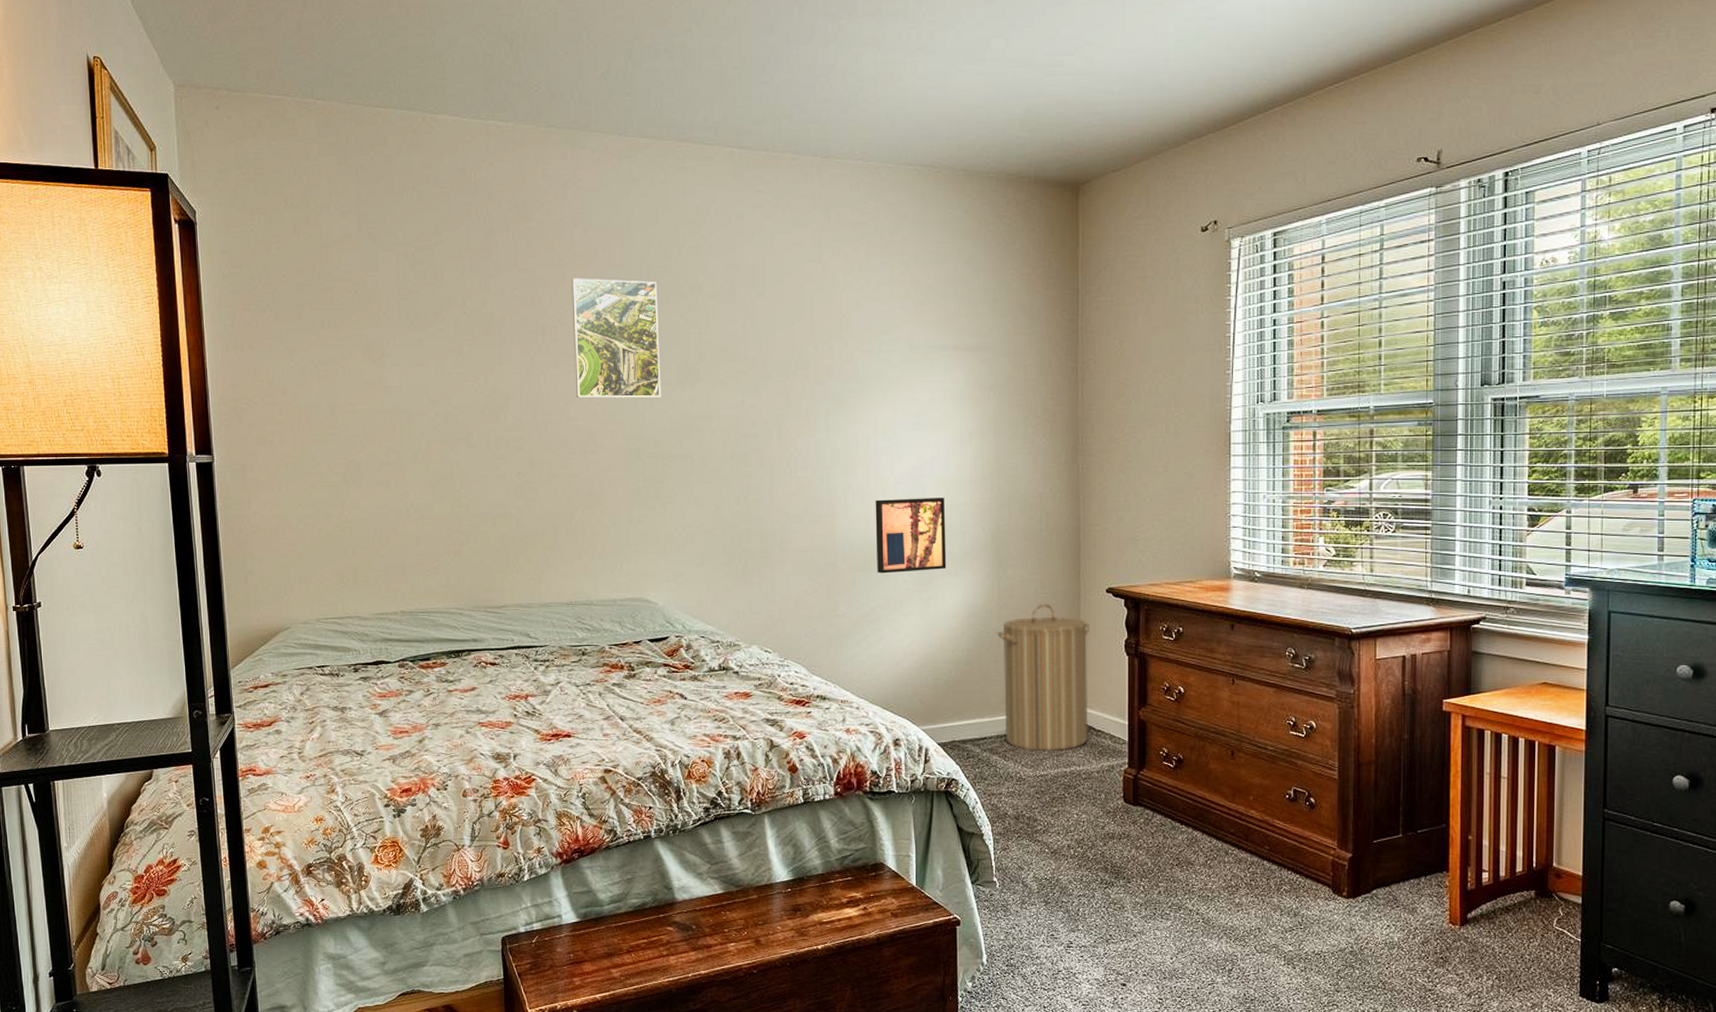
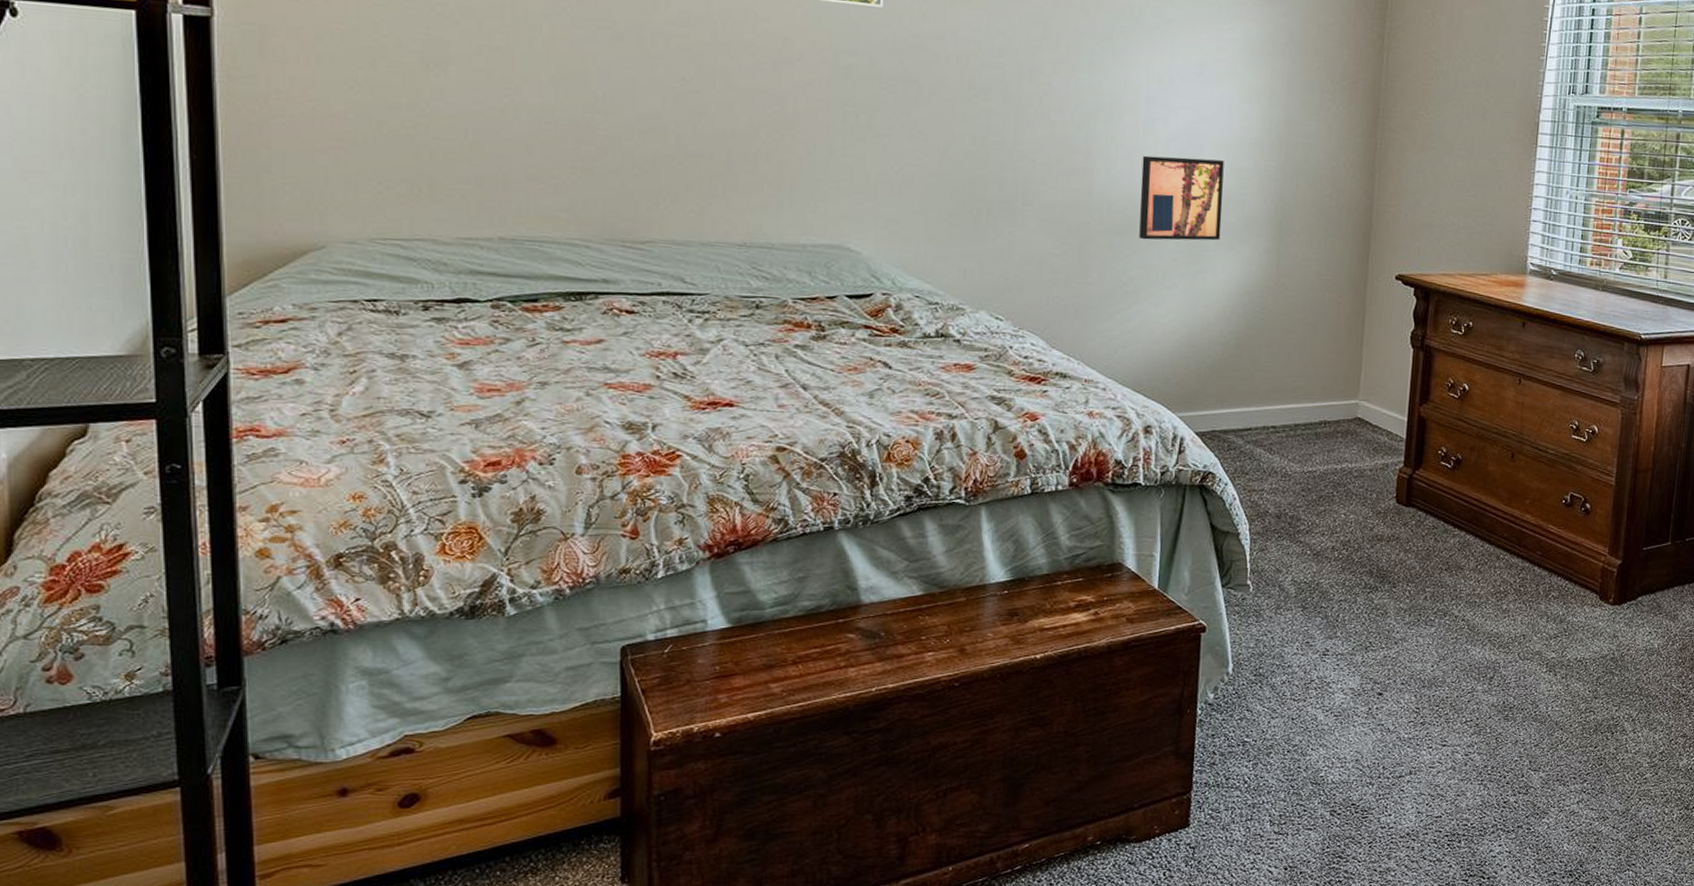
laundry hamper: present [996,604,1091,752] -> none [1271,287,1376,447]

